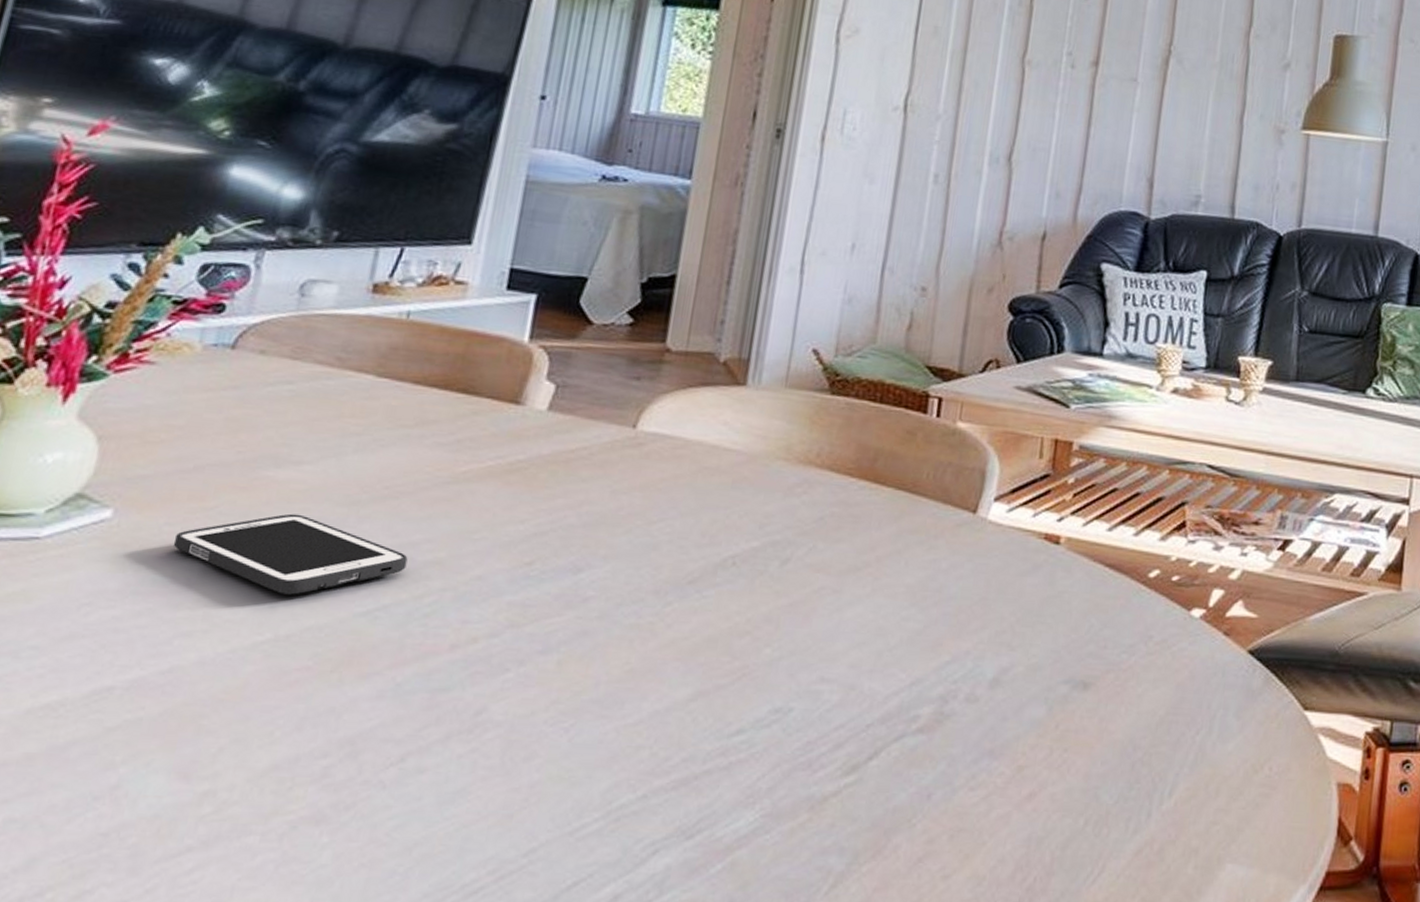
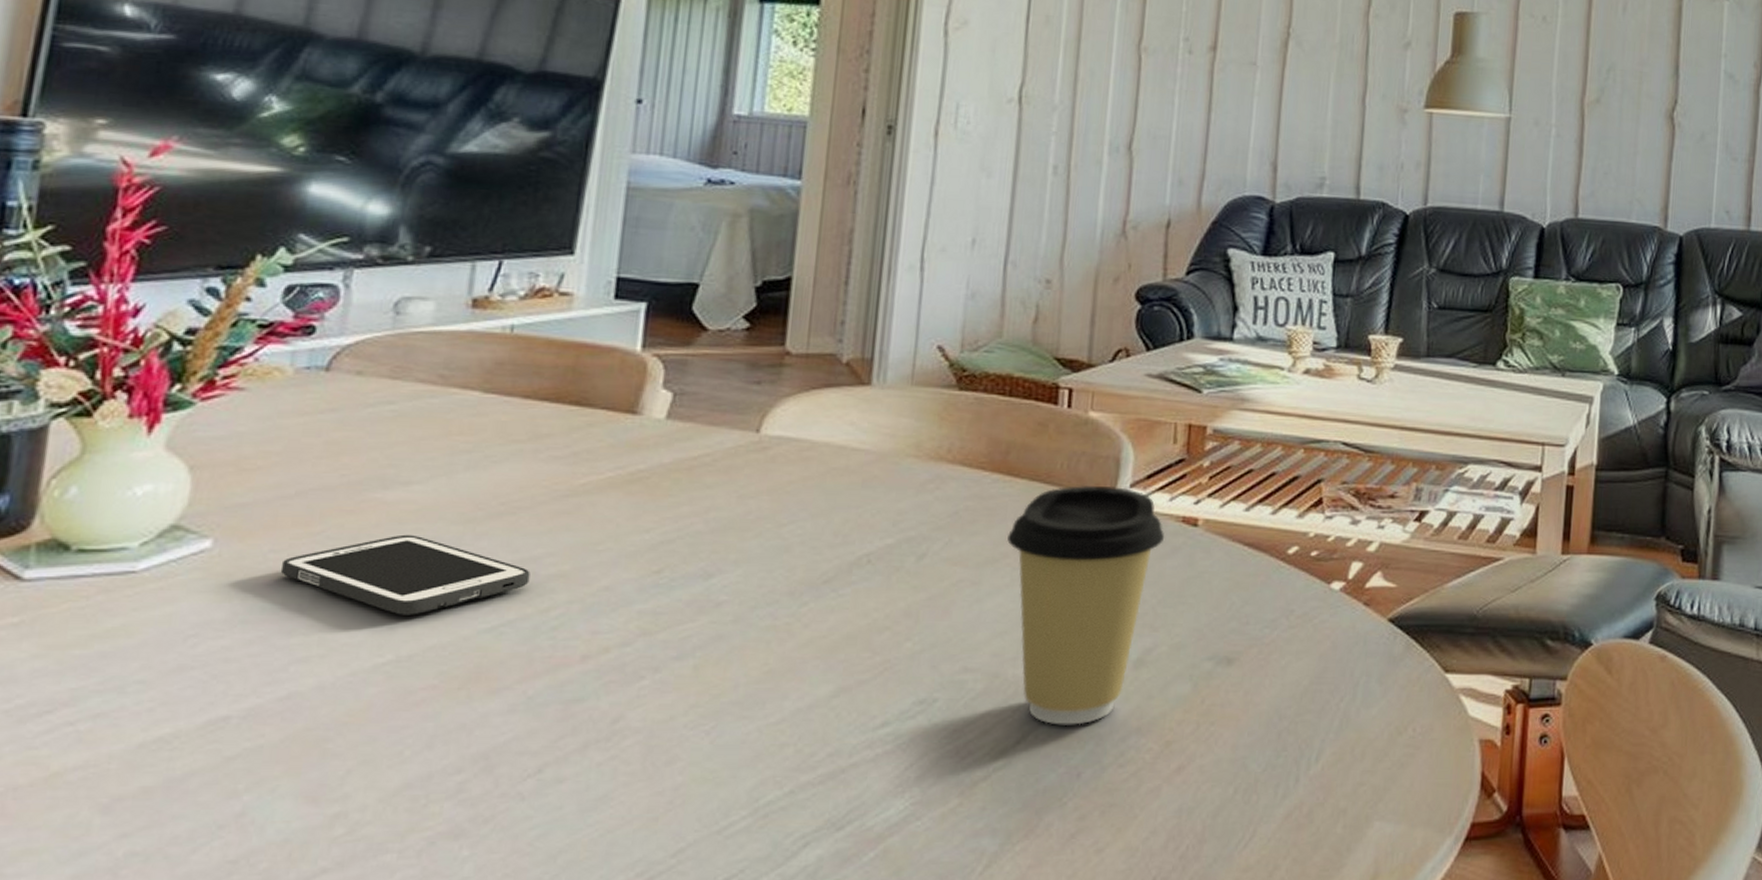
coffee cup: none [870,497,1027,744] -> present [1007,485,1165,725]

